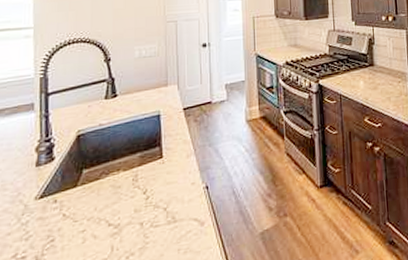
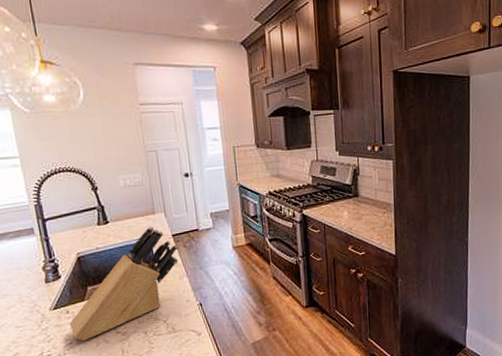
knife block: none [54,100,188,237] -> present [69,226,179,341]

